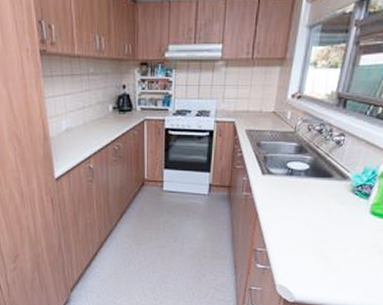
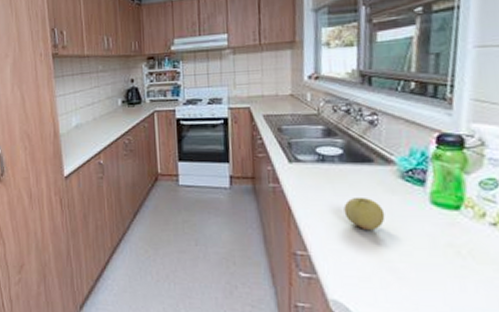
apple: none [300,206,333,234] -> present [343,197,386,231]

